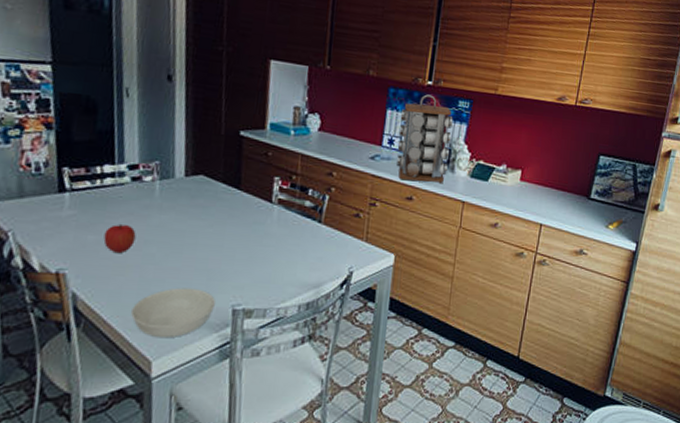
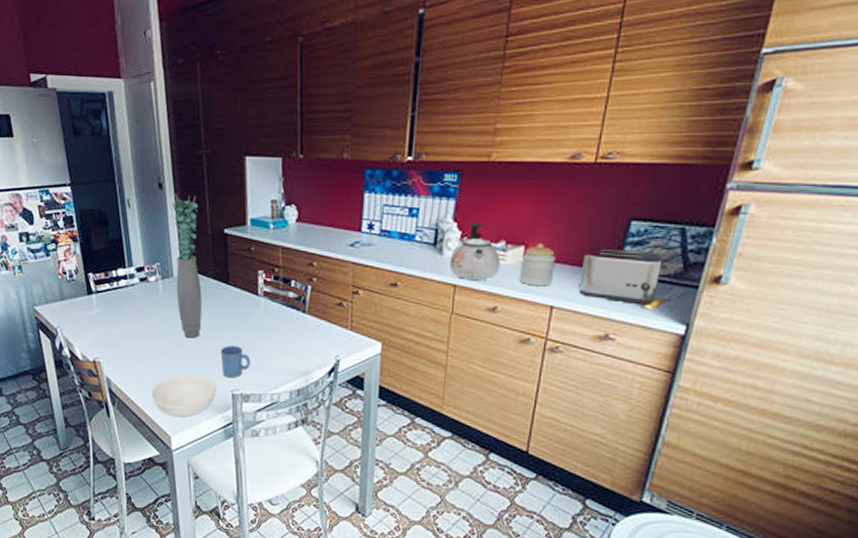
fruit: present [103,223,136,254] -> none [124,319,148,345]
vase: none [176,88,213,247] -> present [172,194,203,338]
mug: none [222,256,258,292] -> present [220,346,251,378]
spice rack: present [396,94,453,183] -> none [378,171,439,267]
kettle: none [459,146,503,199] -> present [449,222,501,281]
jar: none [516,169,546,207] -> present [518,243,557,287]
toaster: none [561,174,624,226] -> present [578,246,668,306]

